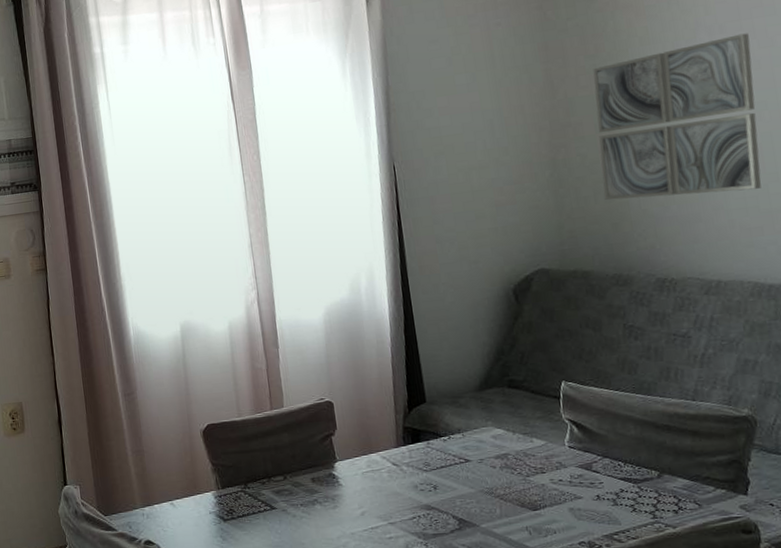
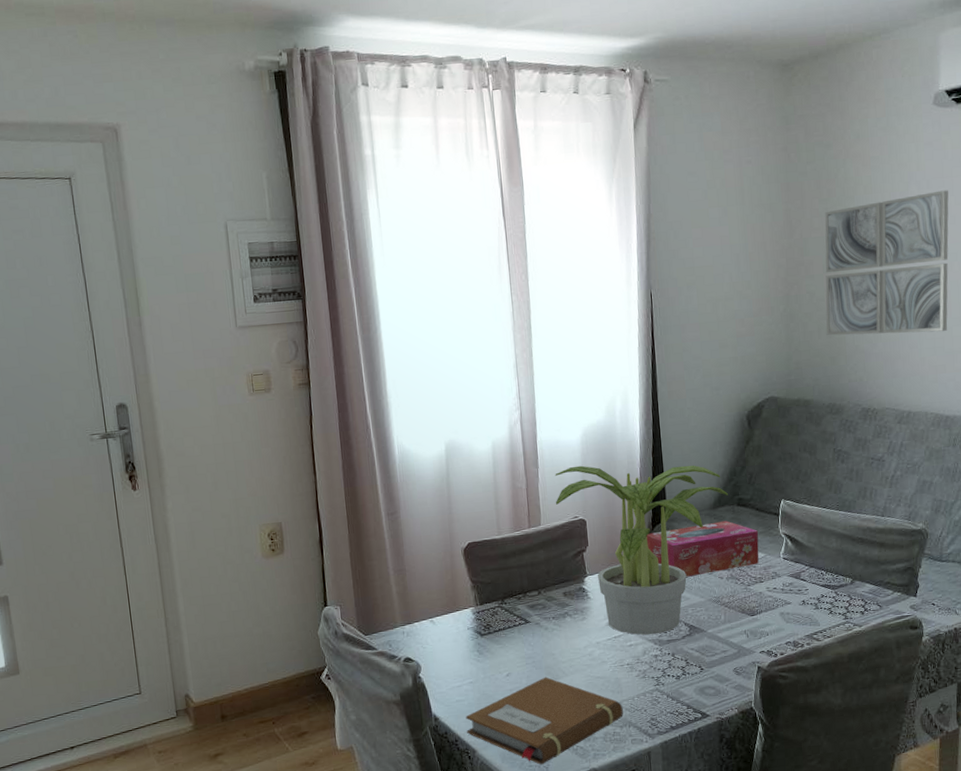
potted plant: none [297,343,496,528] -> present [555,465,728,635]
tissue box: none [402,404,539,465] -> present [646,521,759,577]

